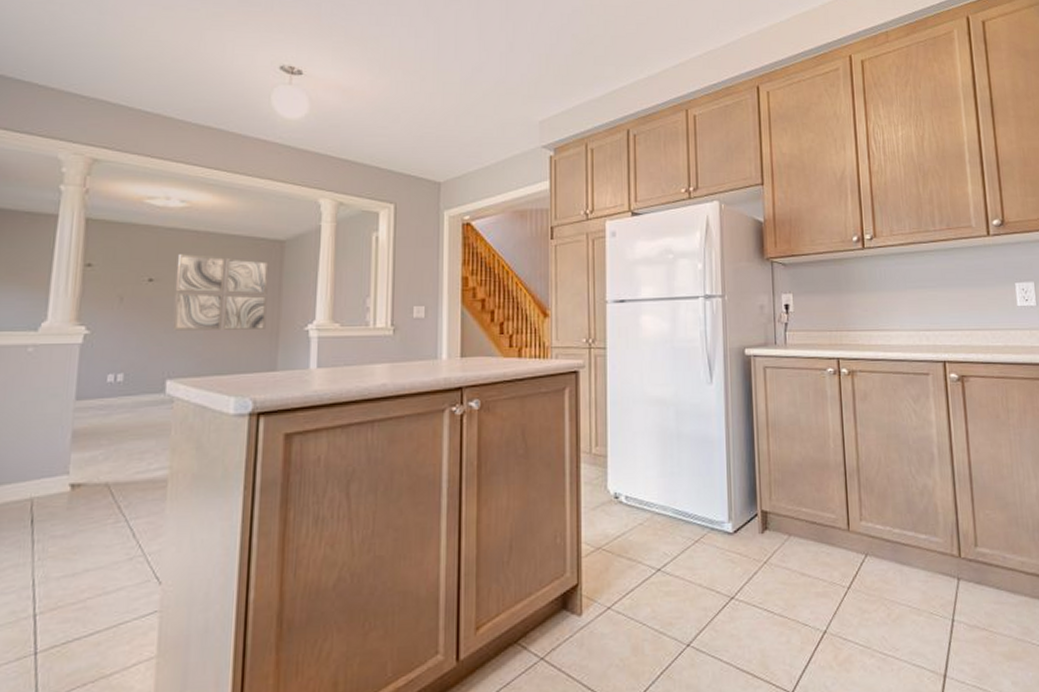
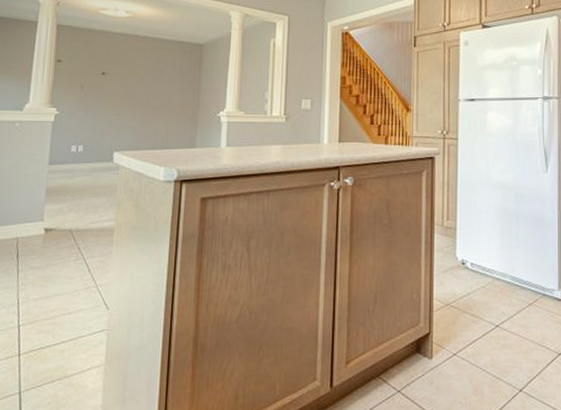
wall art: present [172,254,269,331] -> none [119,54,191,115]

